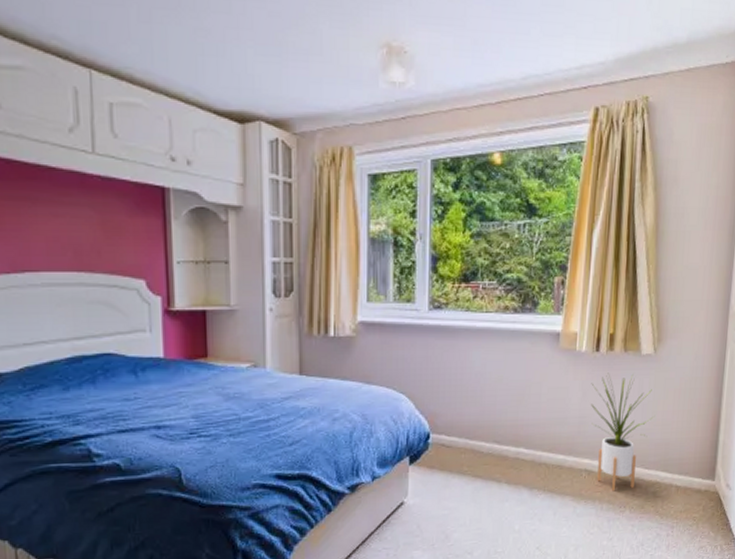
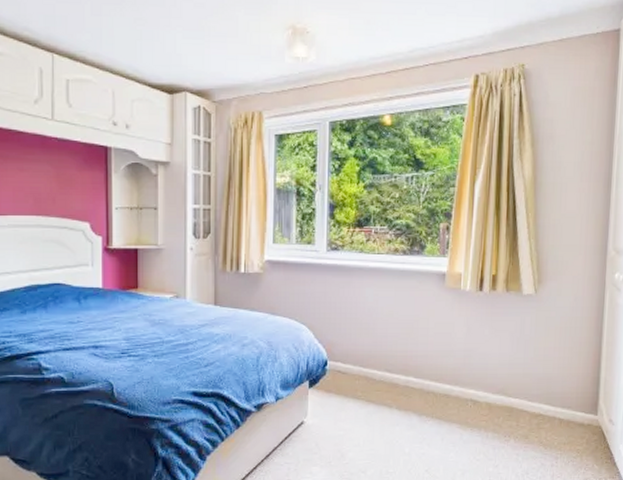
house plant: present [591,373,653,492] -> none [475,310,535,421]

